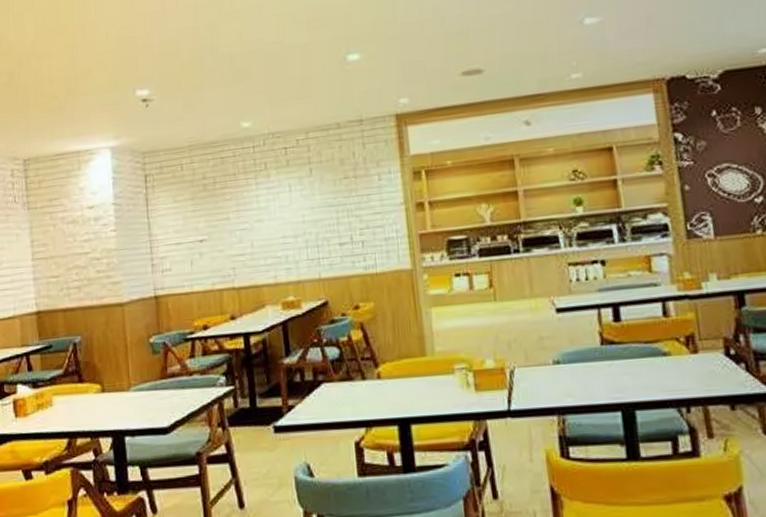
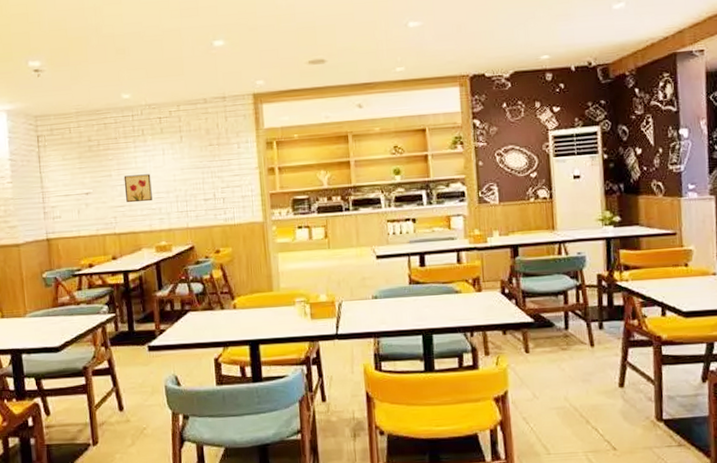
wall art: none [243,215,278,251] -> present [123,174,152,203]

